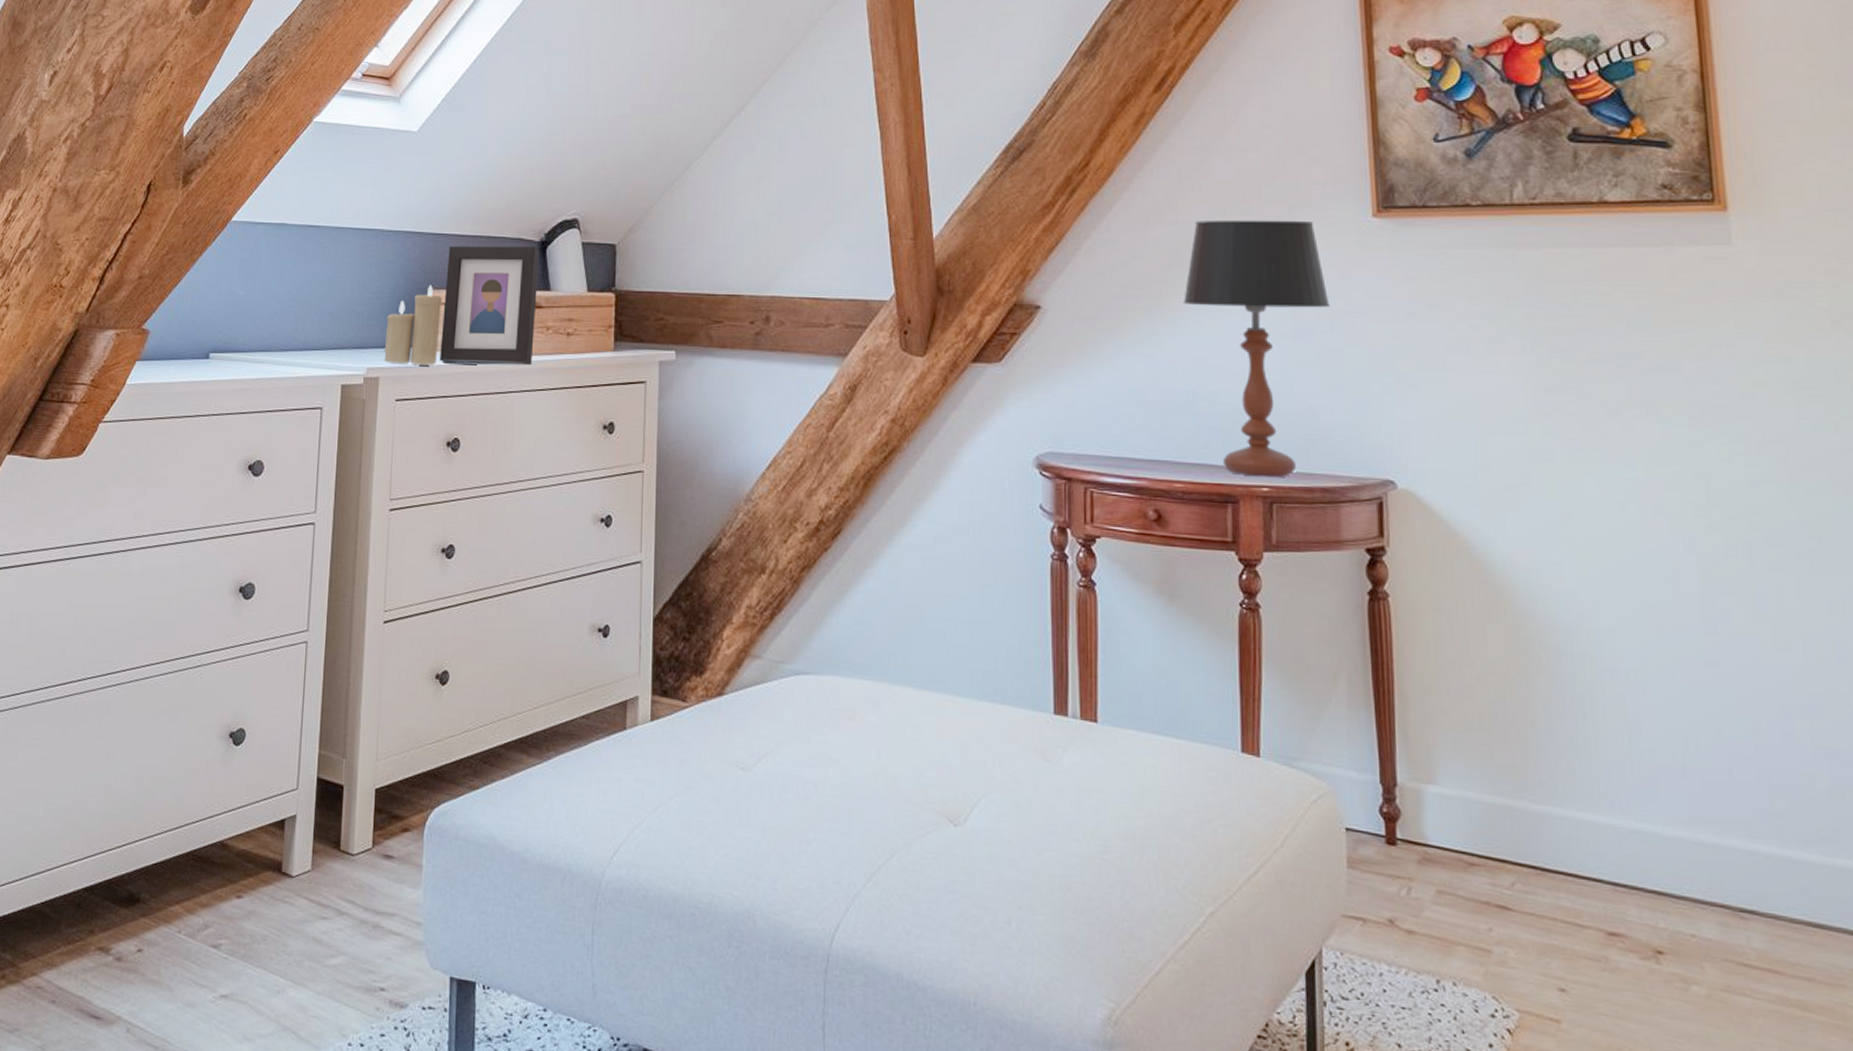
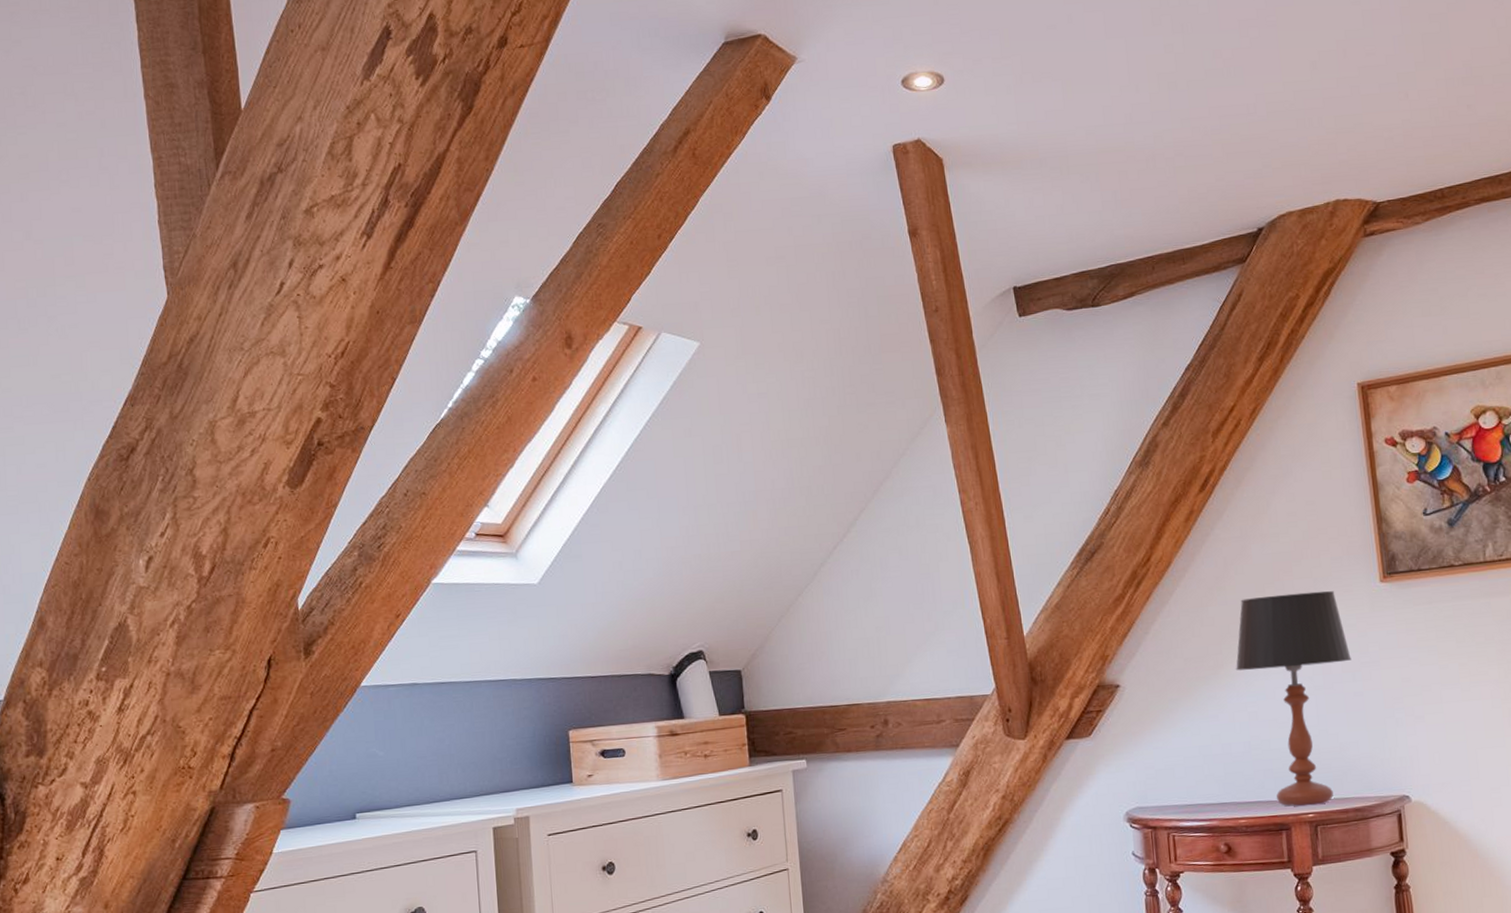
candle: present [384,285,443,366] -> none [530,726,584,802]
picture frame: present [440,245,540,366] -> none [582,680,675,796]

